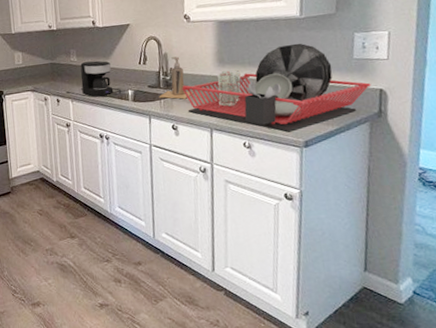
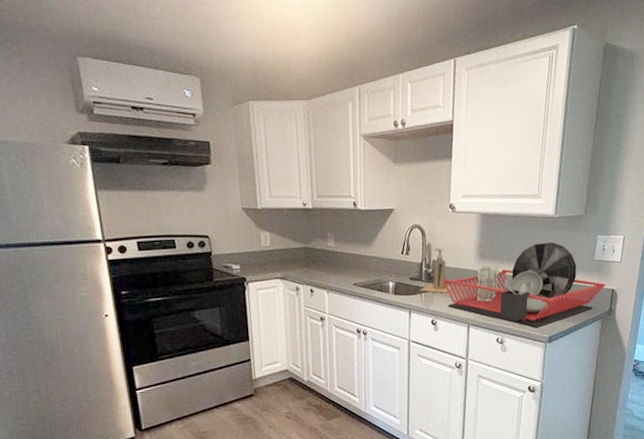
coffee maker: present [65,60,122,98] -> none [320,247,382,289]

